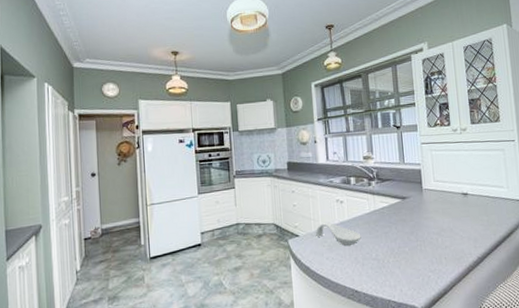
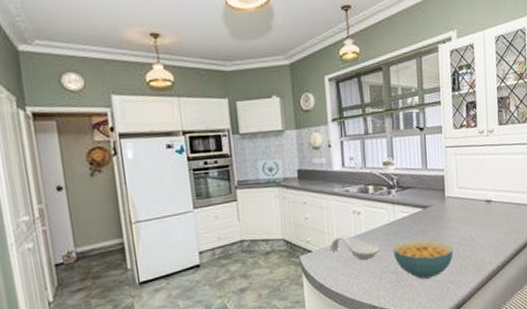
cereal bowl: none [374,228,433,267] -> present [393,239,454,279]

